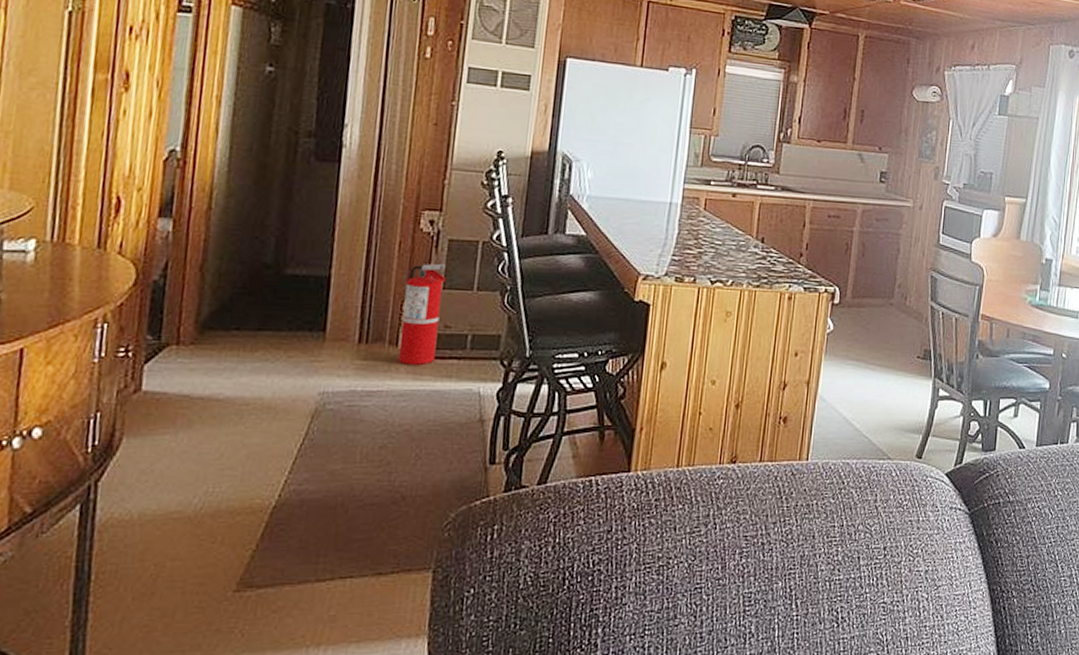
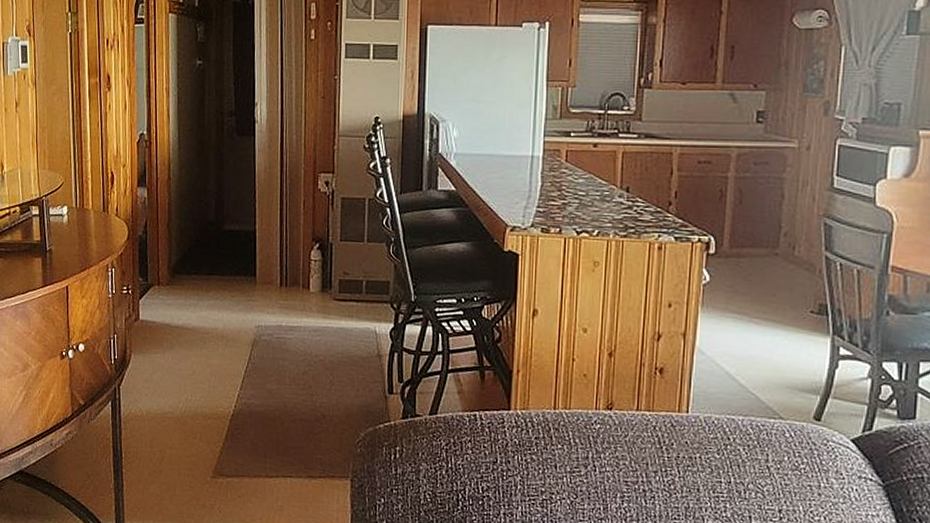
fire extinguisher: present [397,263,446,365] -> none [310,218,341,306]

